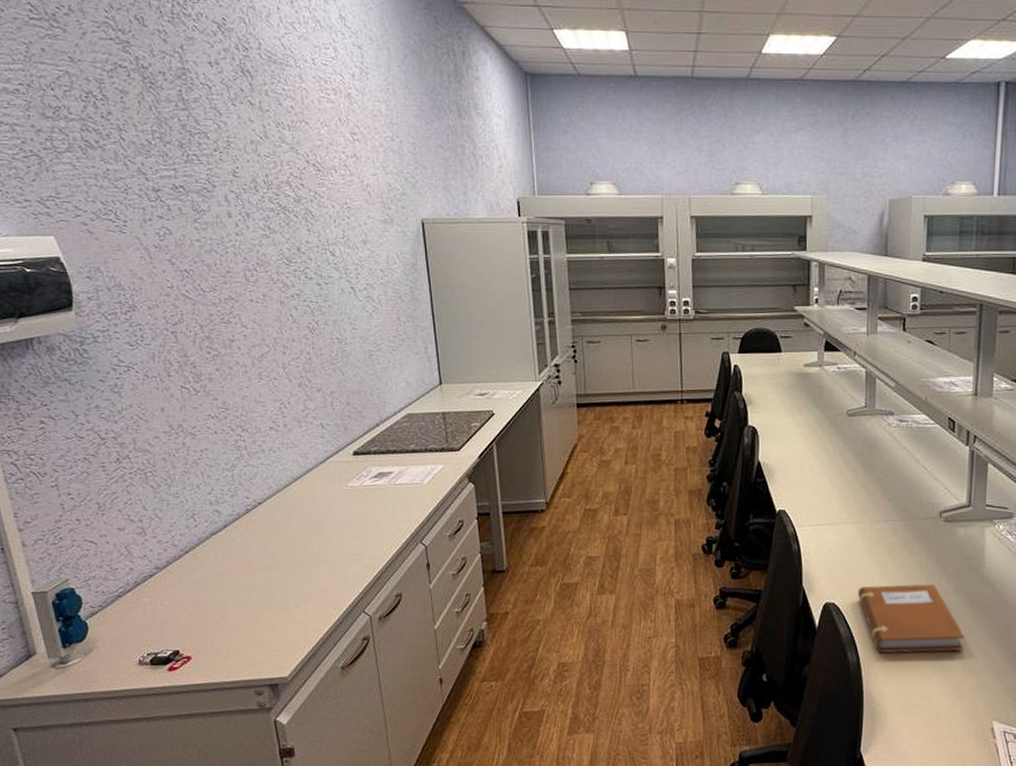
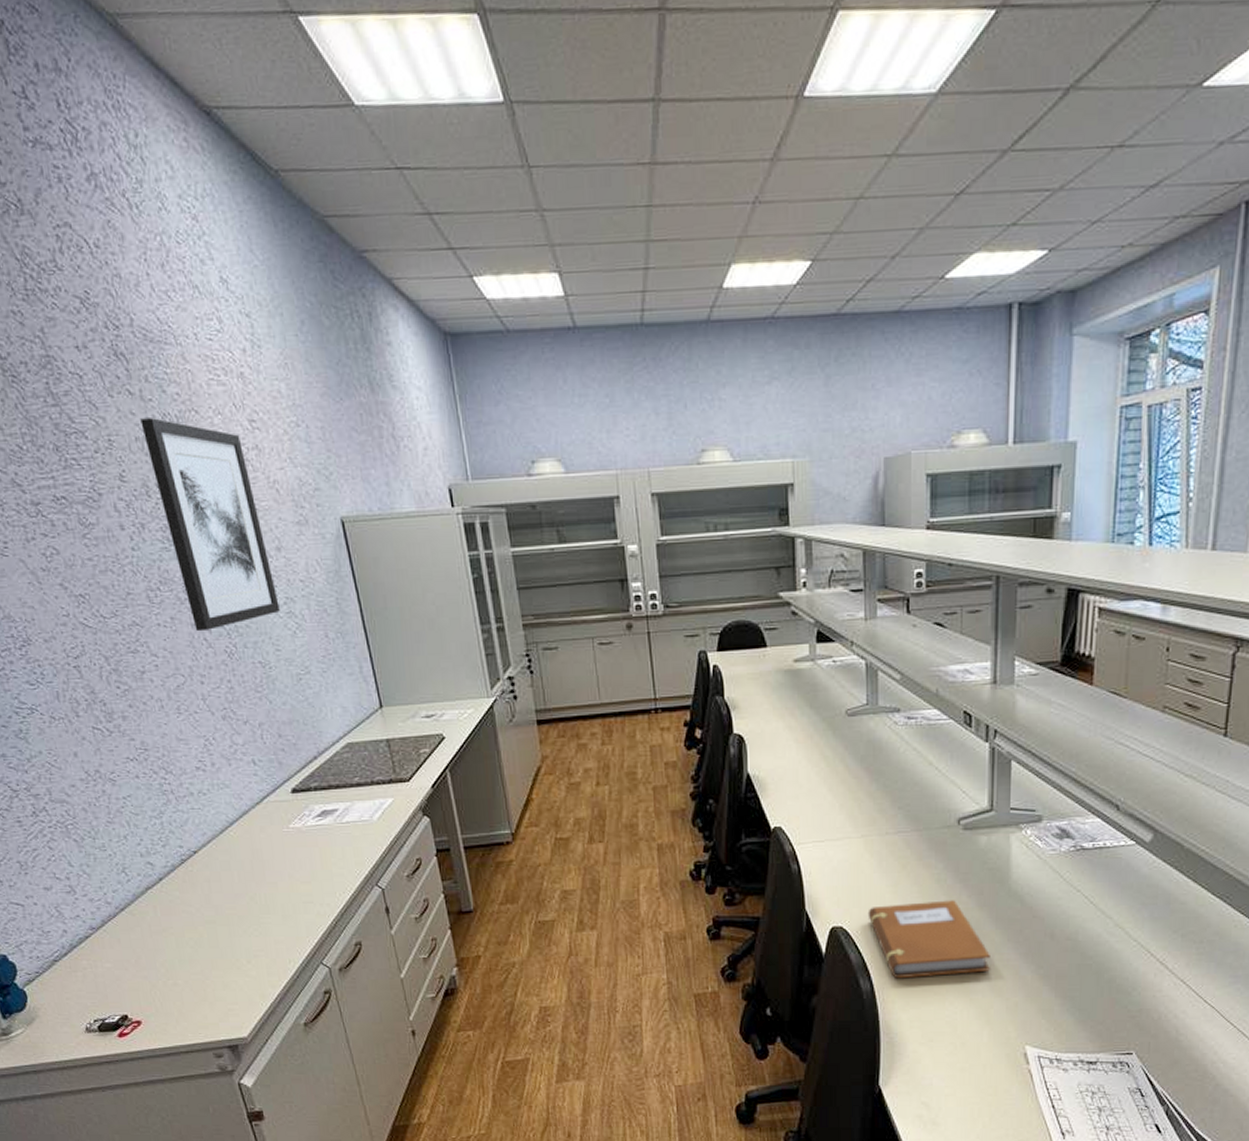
wall art: none [257,125,360,309] -> present [140,418,280,632]

